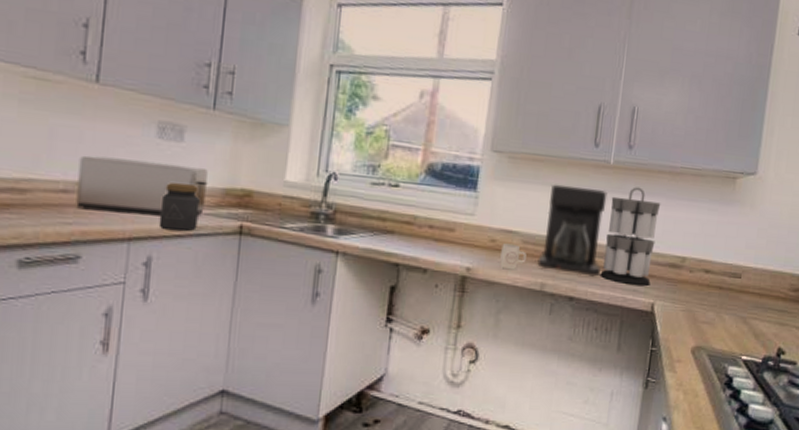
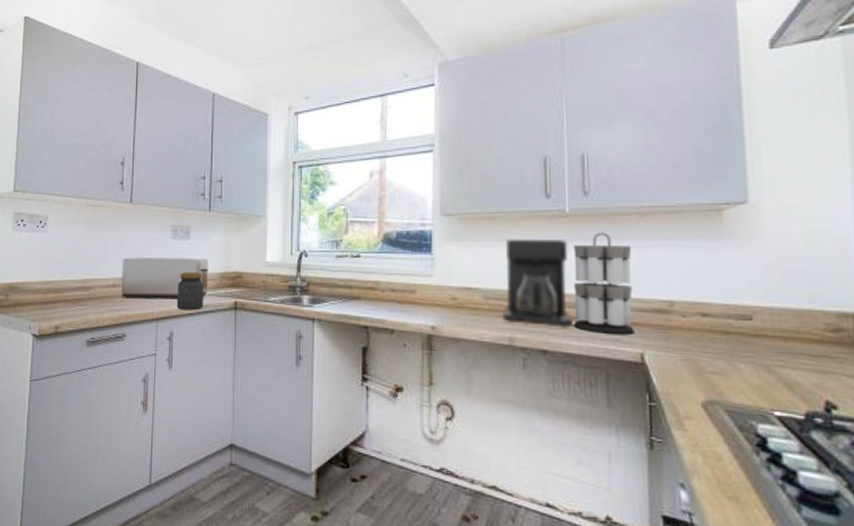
mug: present [500,243,527,270] -> none [463,300,490,326]

